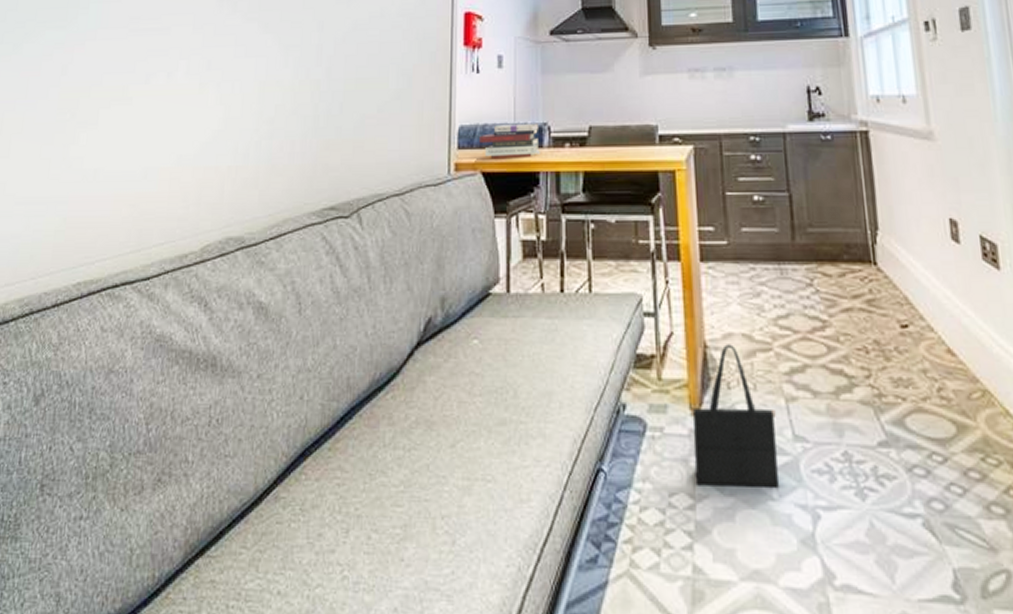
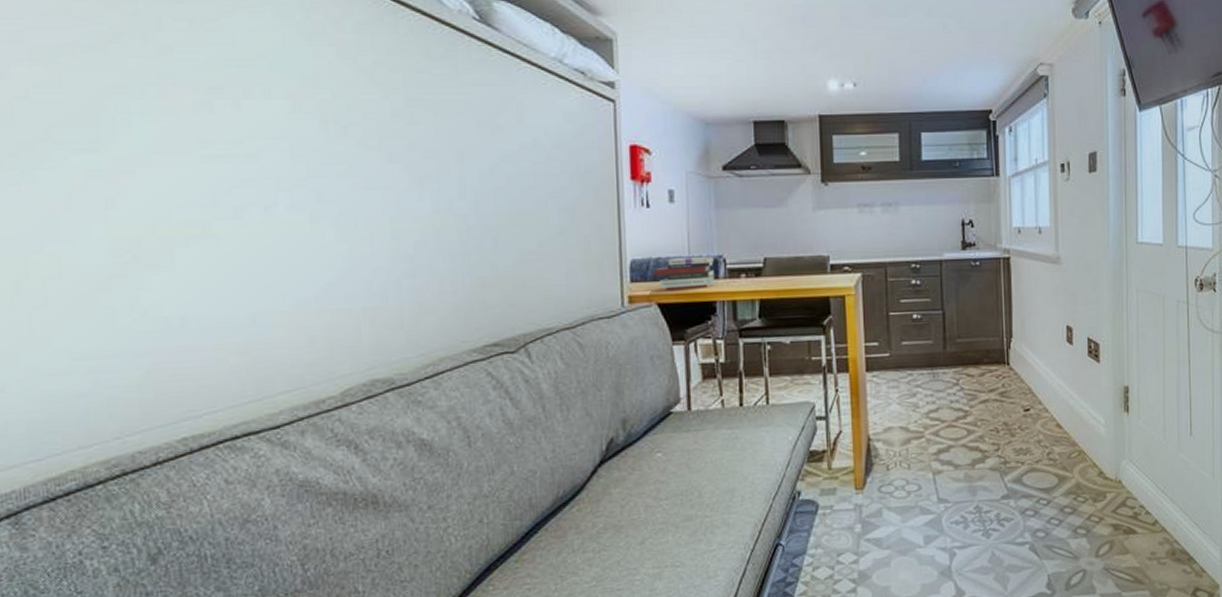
tote bag: present [690,344,780,487] -> none [855,436,926,545]

